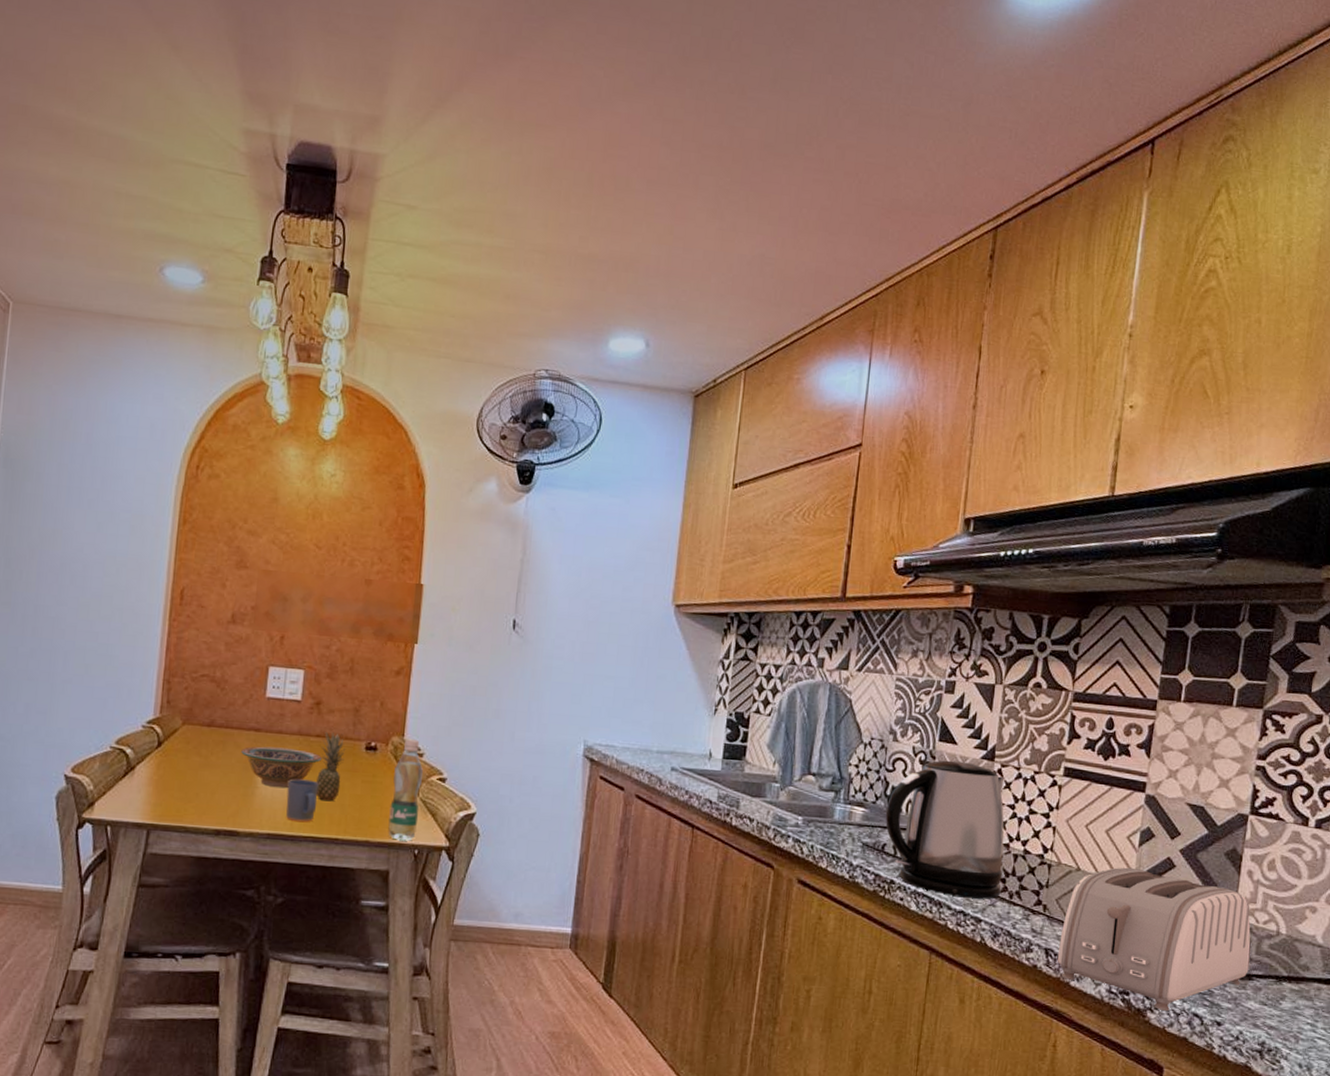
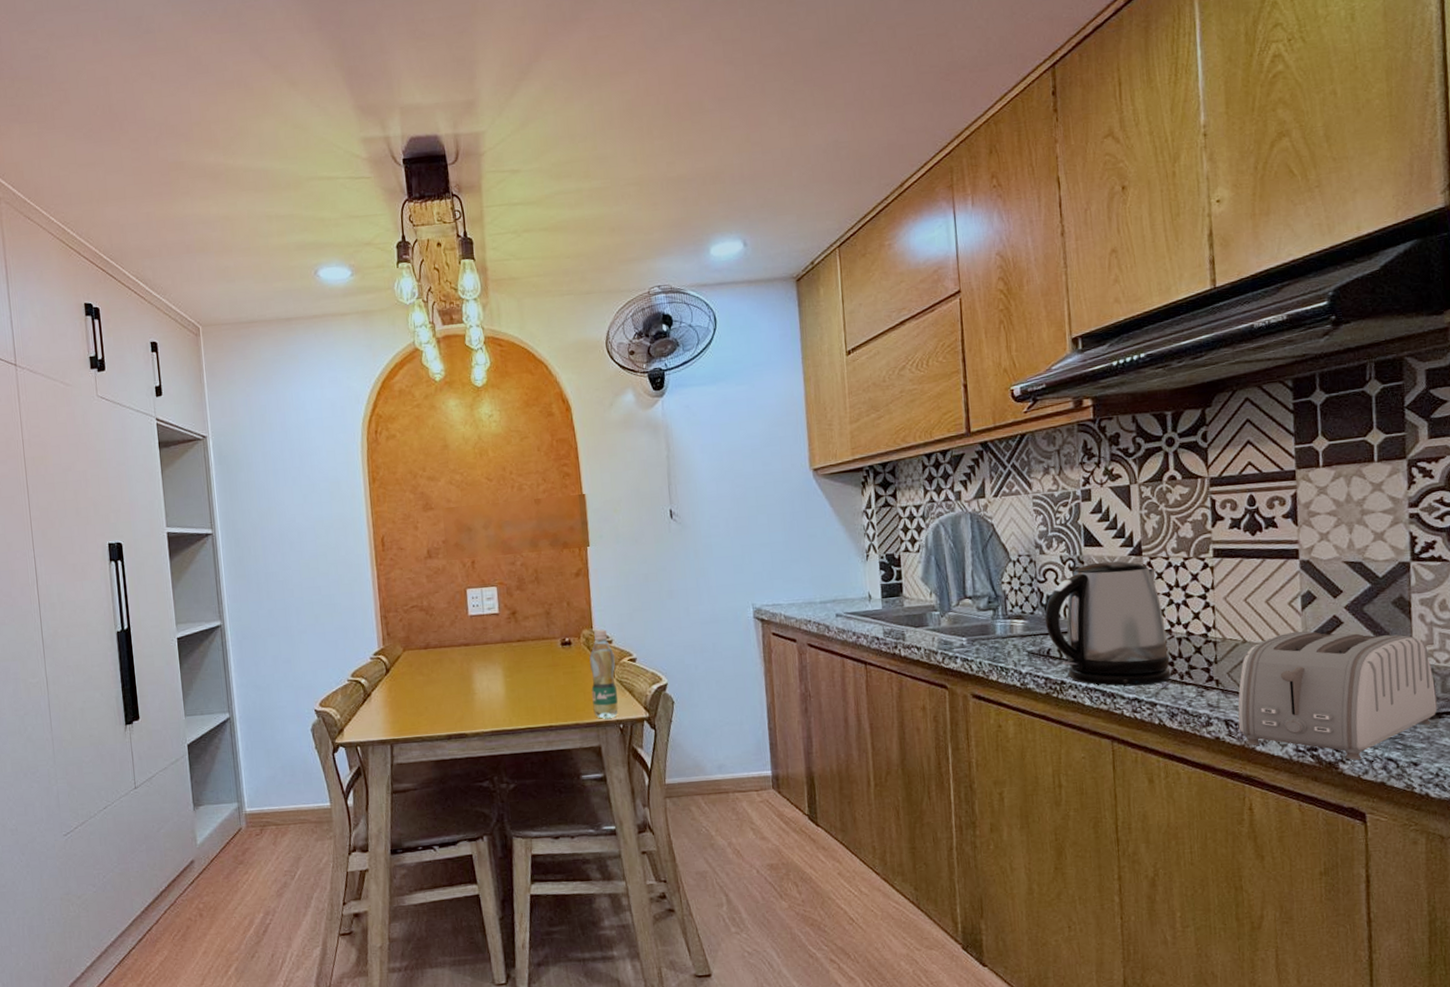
bowl: present [241,746,323,788] -> none [456,655,526,691]
mug: present [286,778,319,823] -> none [500,679,529,717]
fruit: present [316,731,346,802] -> none [523,635,546,696]

